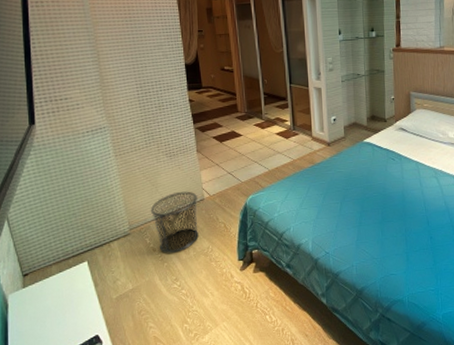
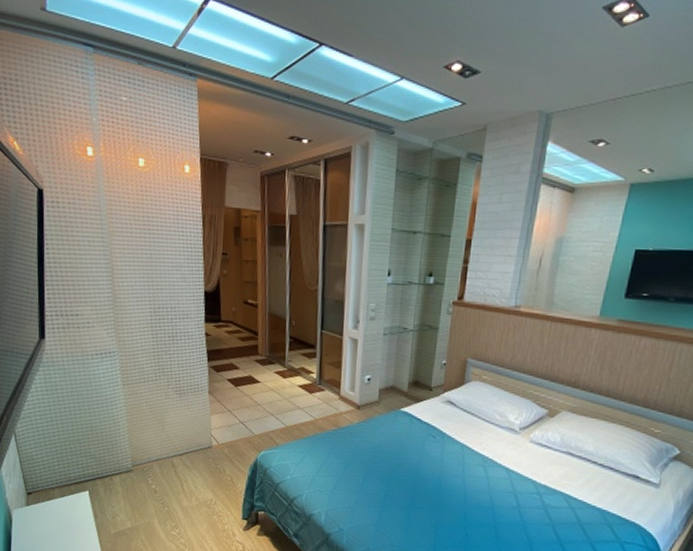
waste bin: present [150,191,199,253] -> none [154,434,205,499]

